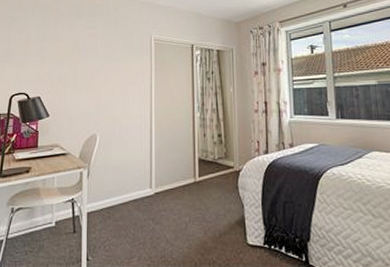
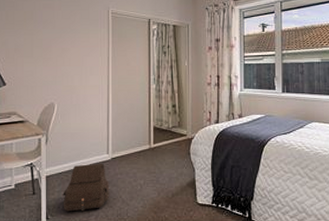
satchel: none [104,198,153,253] -> present [63,163,110,212]

